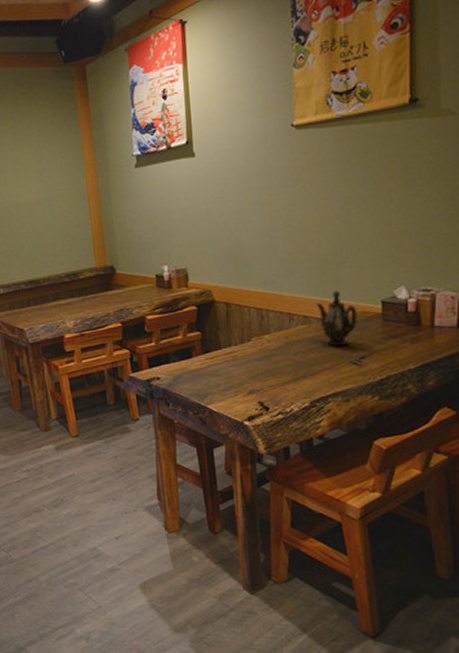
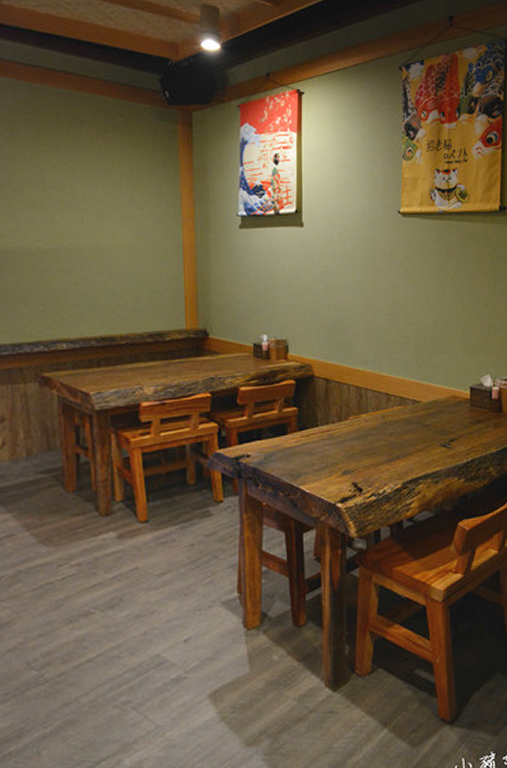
teapot: present [315,290,358,347] -> none [412,374,449,429]

